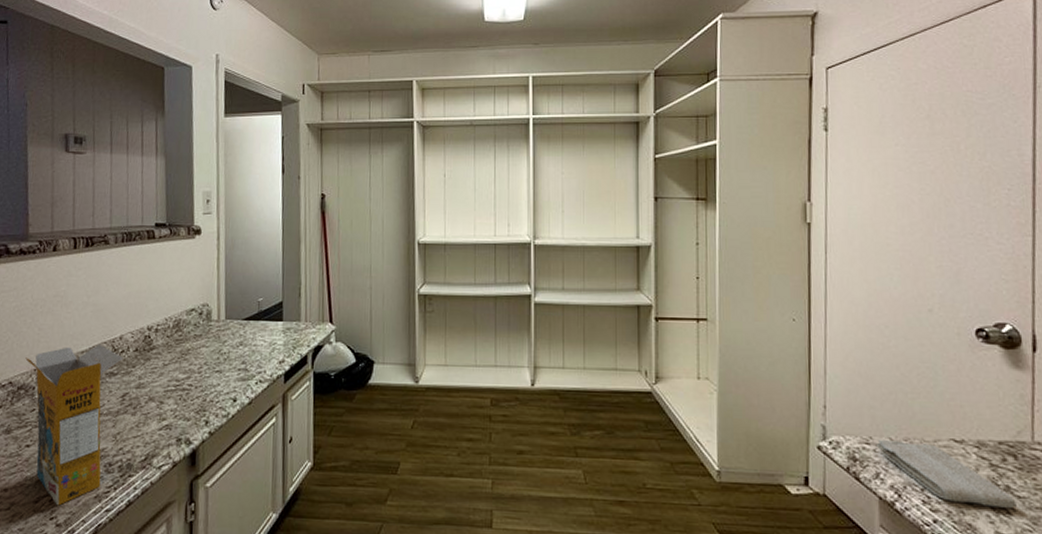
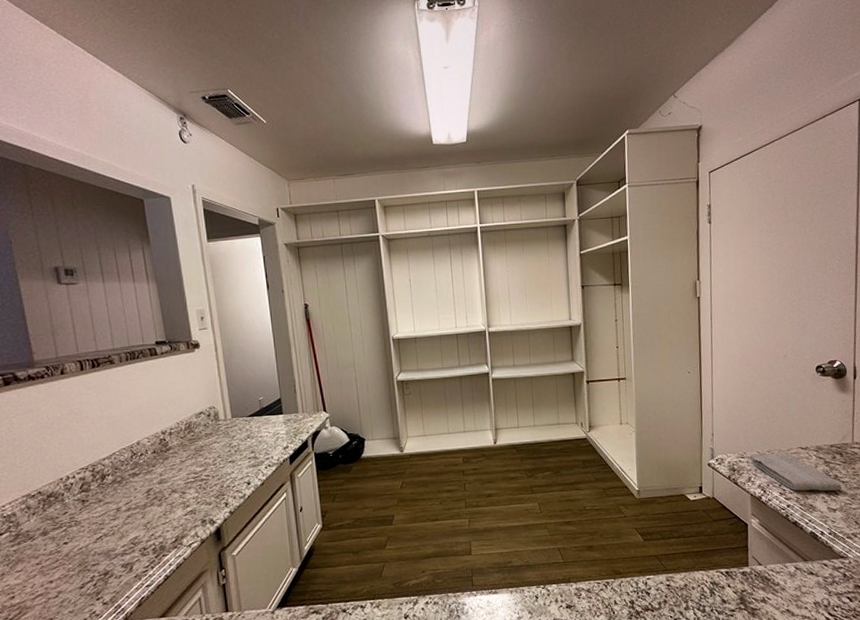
cereal box: present [25,343,124,506] -> none [50,450,144,588]

